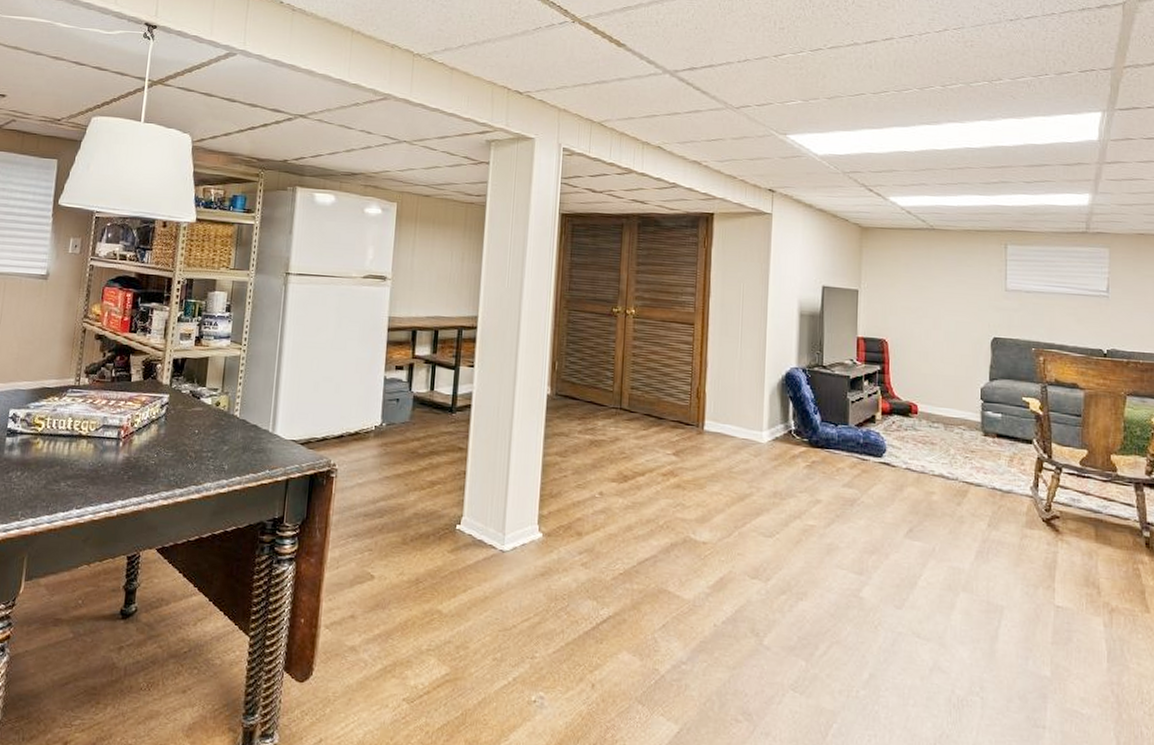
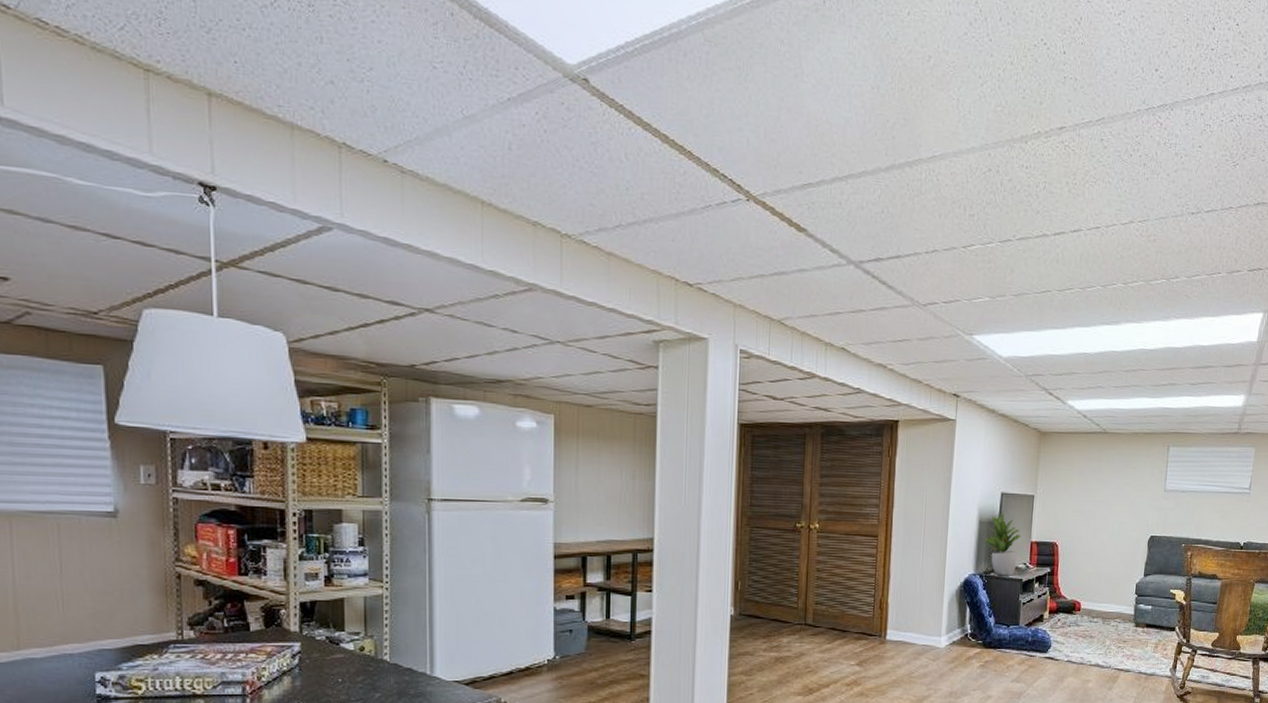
potted plant: none [802,307,845,374] -> present [981,513,1020,577]

